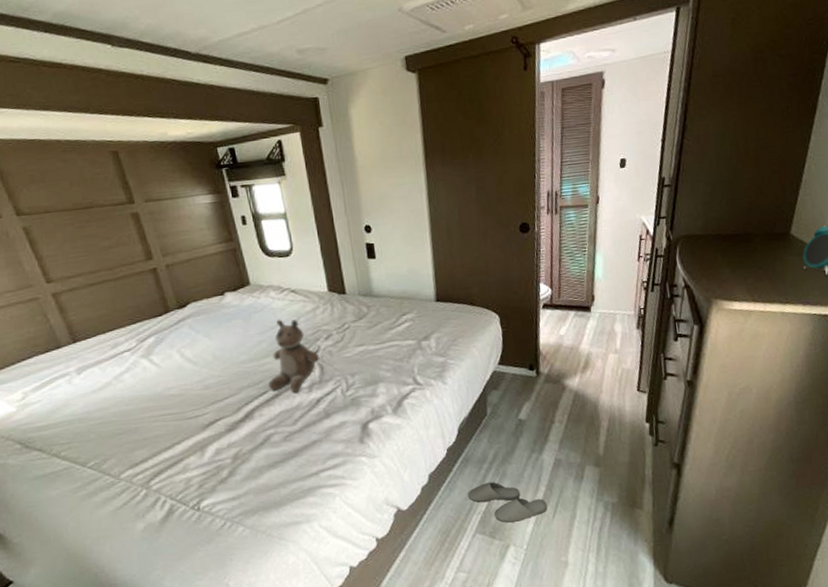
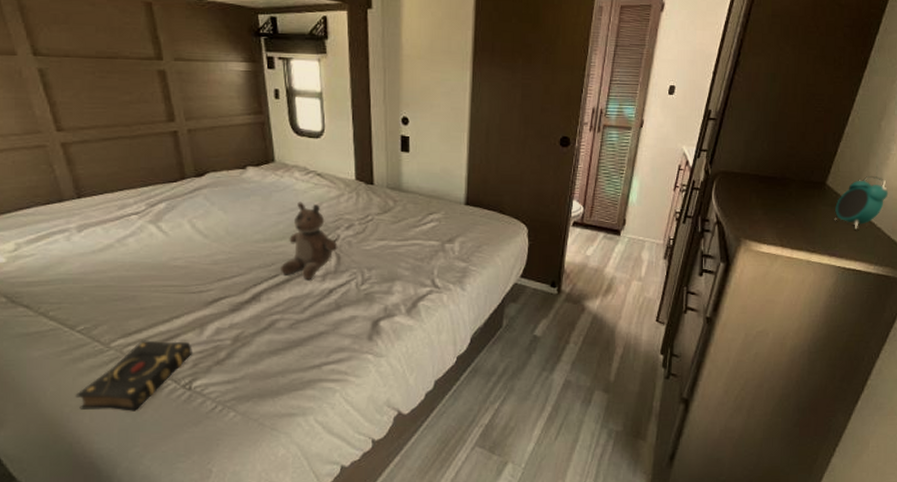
book: none [94,465,197,541] -> present [75,340,192,411]
slippers: present [468,482,548,523] -> none [472,396,551,439]

